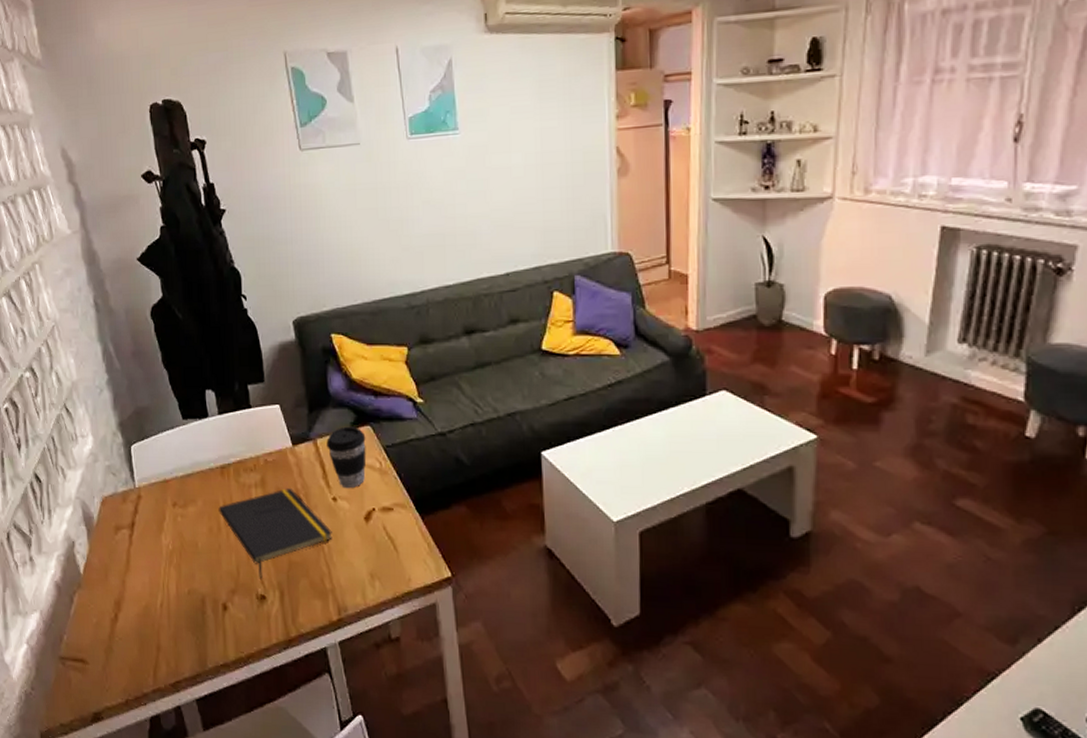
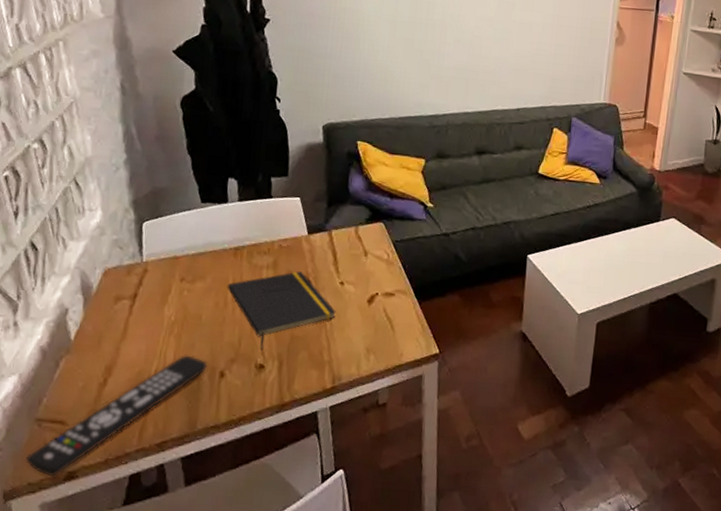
remote control: none [54,587,210,717] -> present [24,355,207,476]
coffee cup: present [326,426,367,489] -> none [340,221,378,275]

